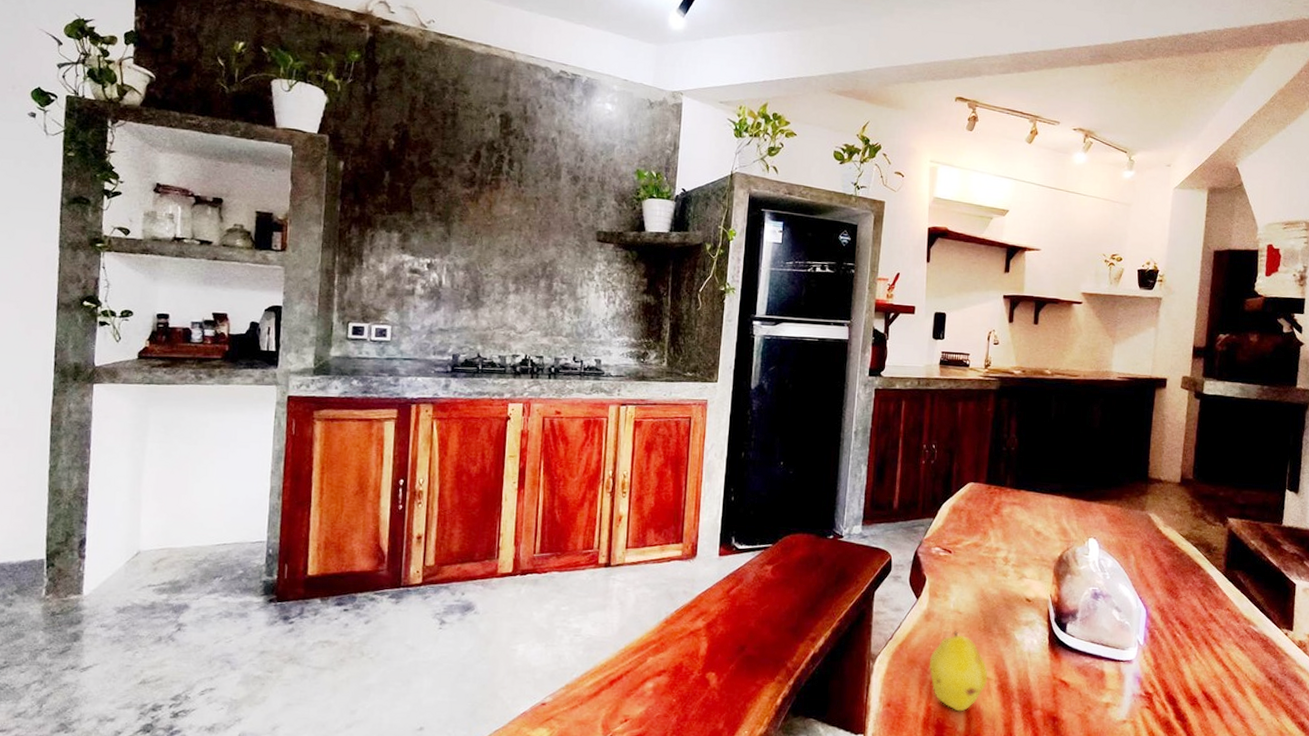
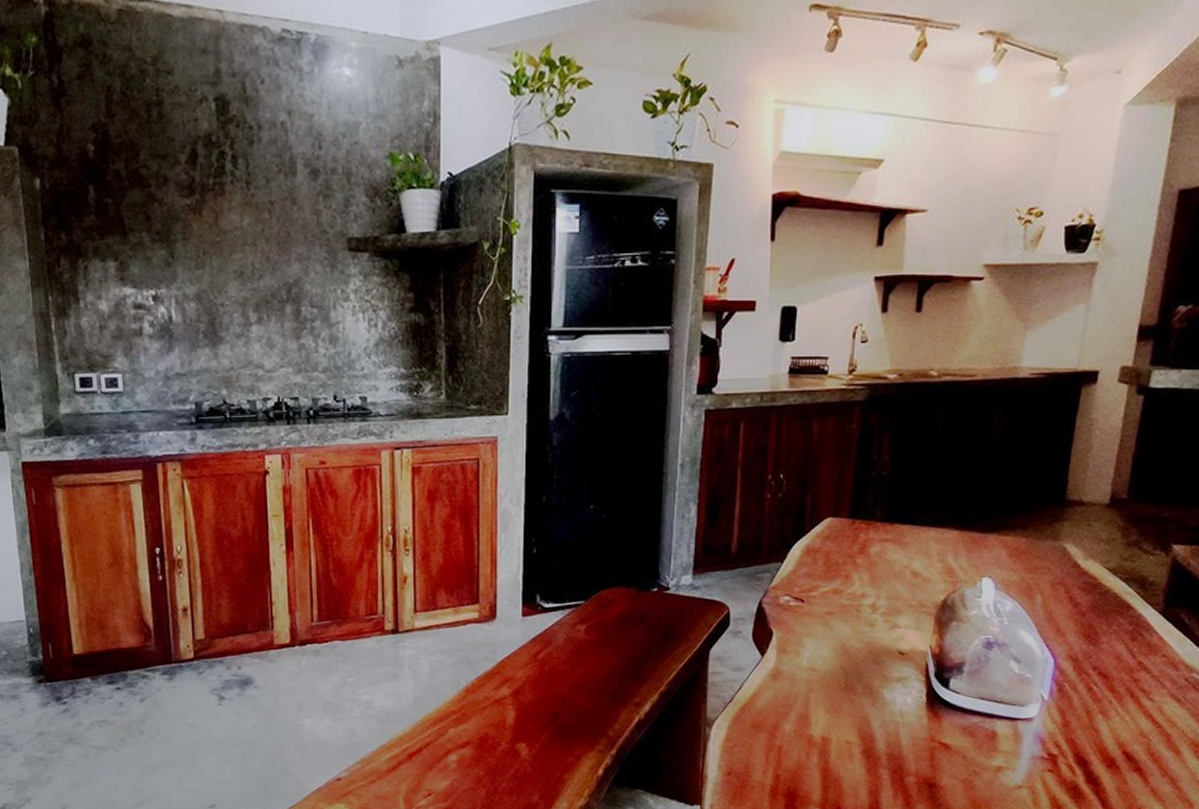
fruit: present [928,631,988,712] -> none [776,691,850,779]

